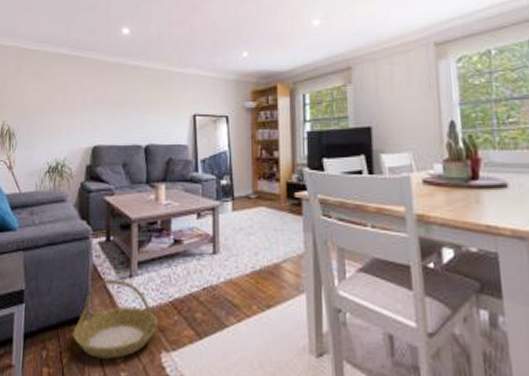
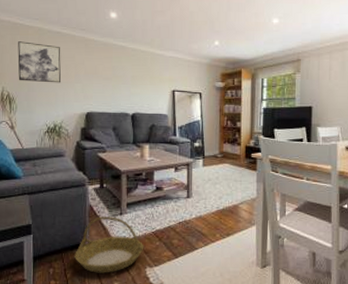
wall art: none [20,67,67,113] -> present [18,41,62,83]

